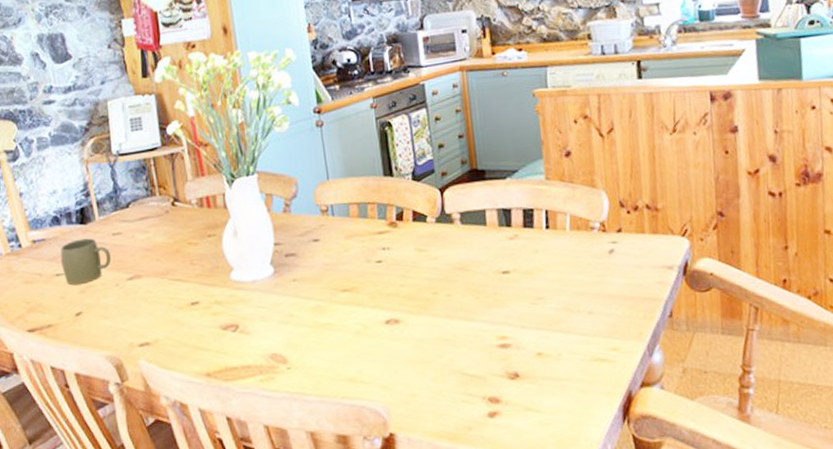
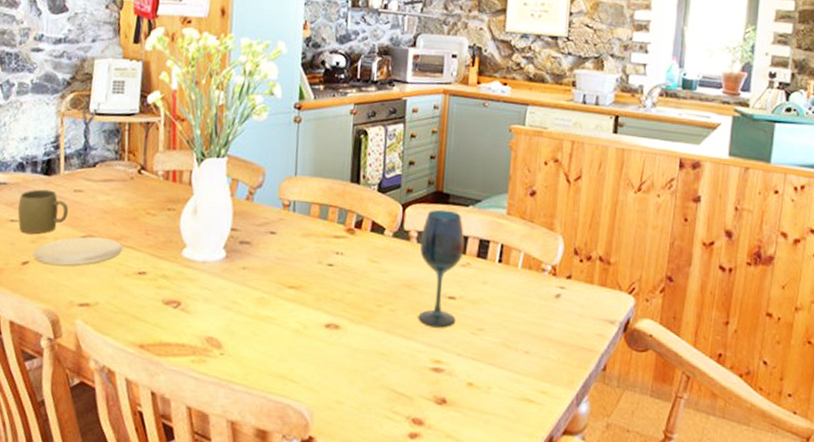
plate: none [84,275,172,312] -> present [32,236,123,267]
wineglass: none [464,186,514,305] -> present [418,209,465,328]

